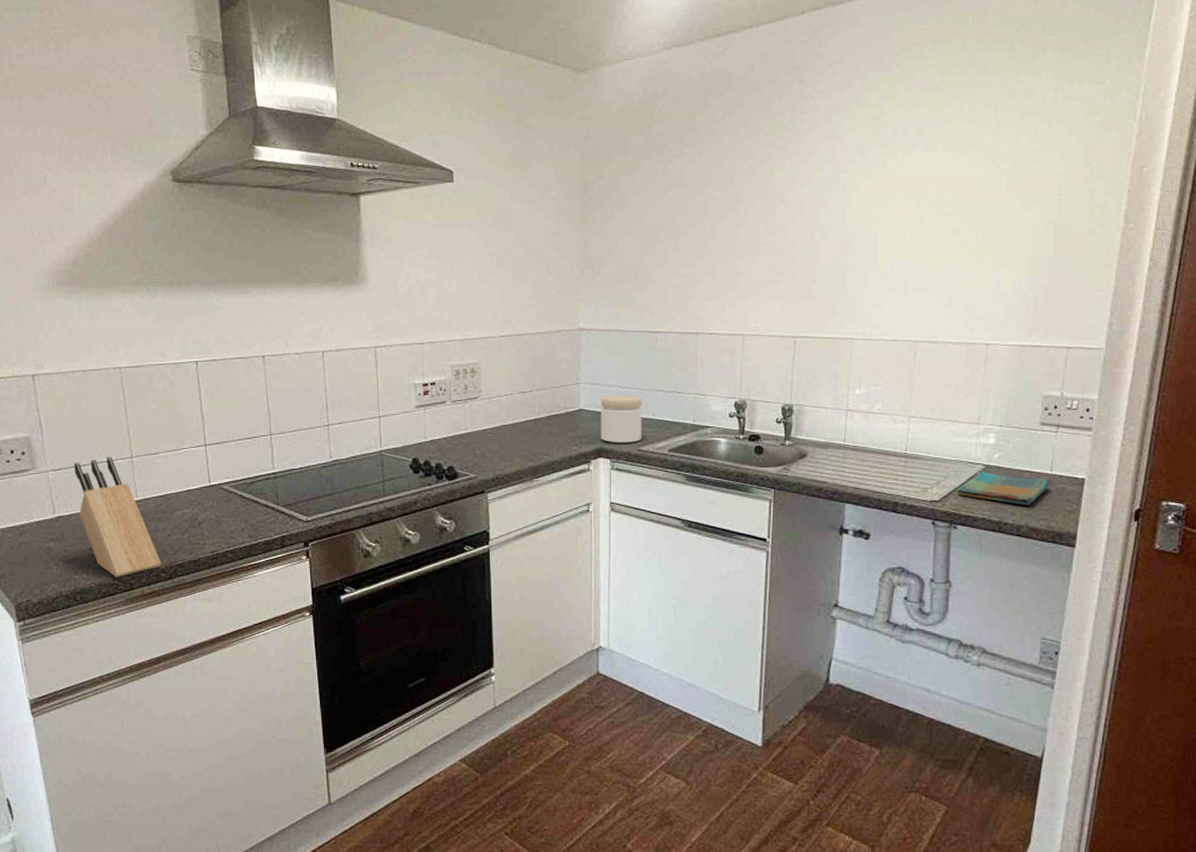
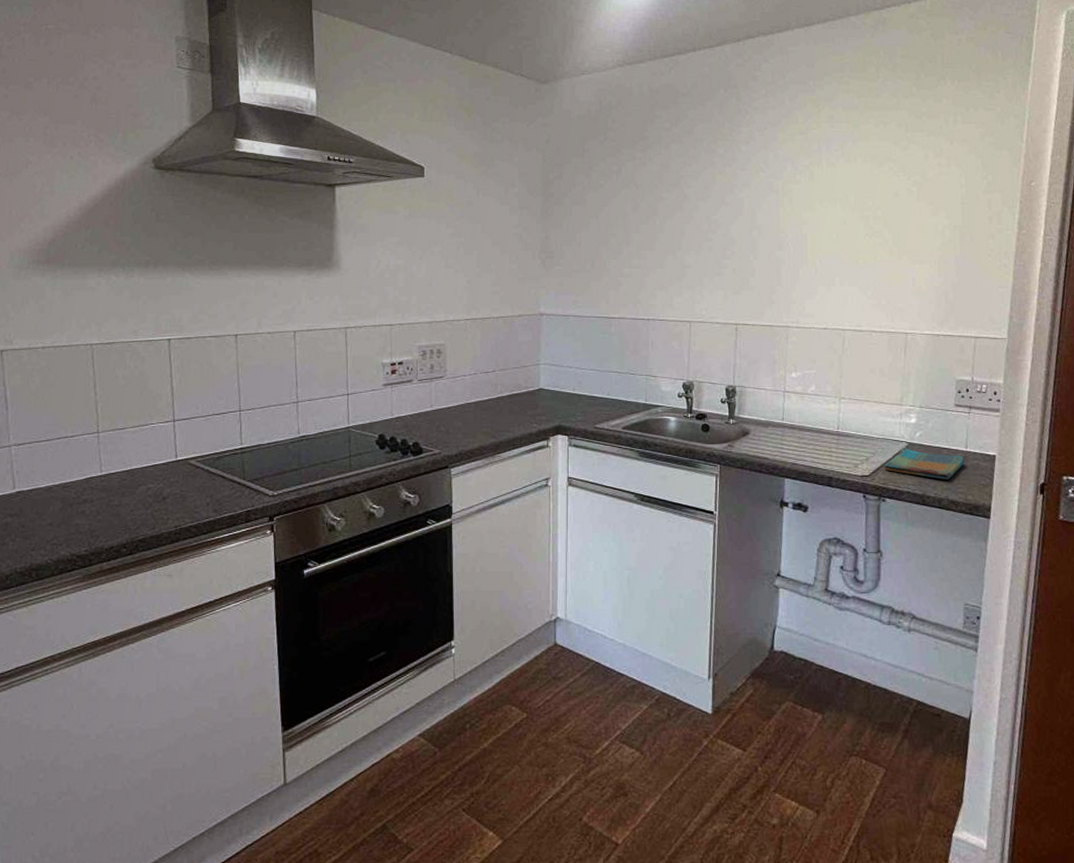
knife block: present [73,457,161,578] -> none [37,432,122,554]
jar: present [601,395,642,443] -> none [559,376,598,421]

